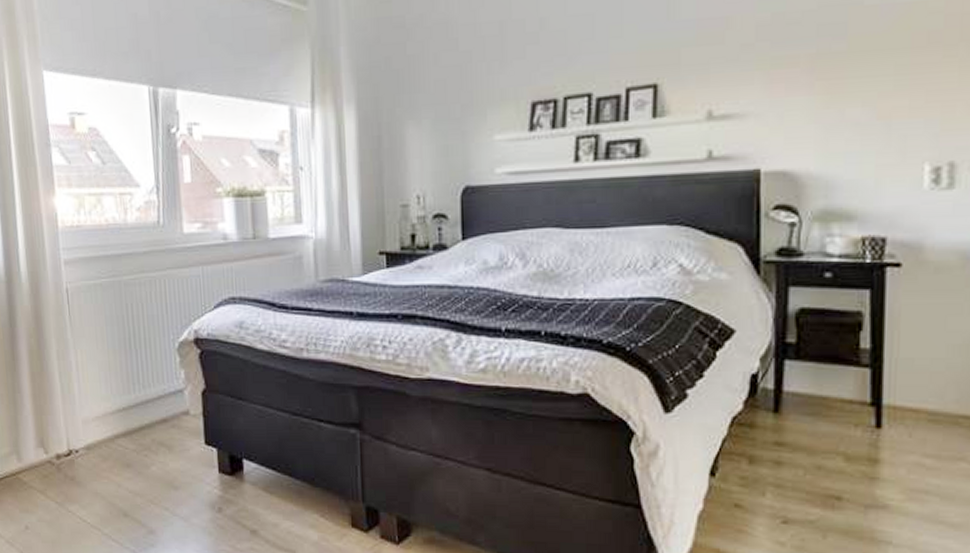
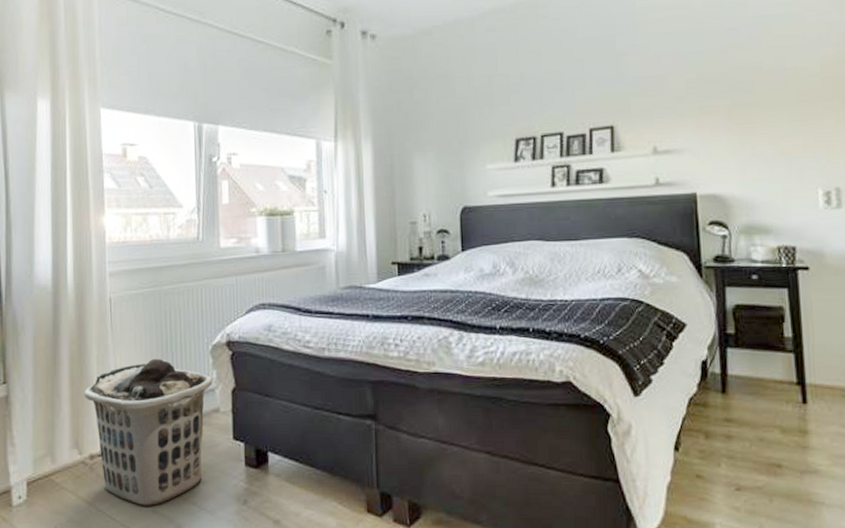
clothes hamper: none [45,355,181,509] -> present [84,358,213,506]

